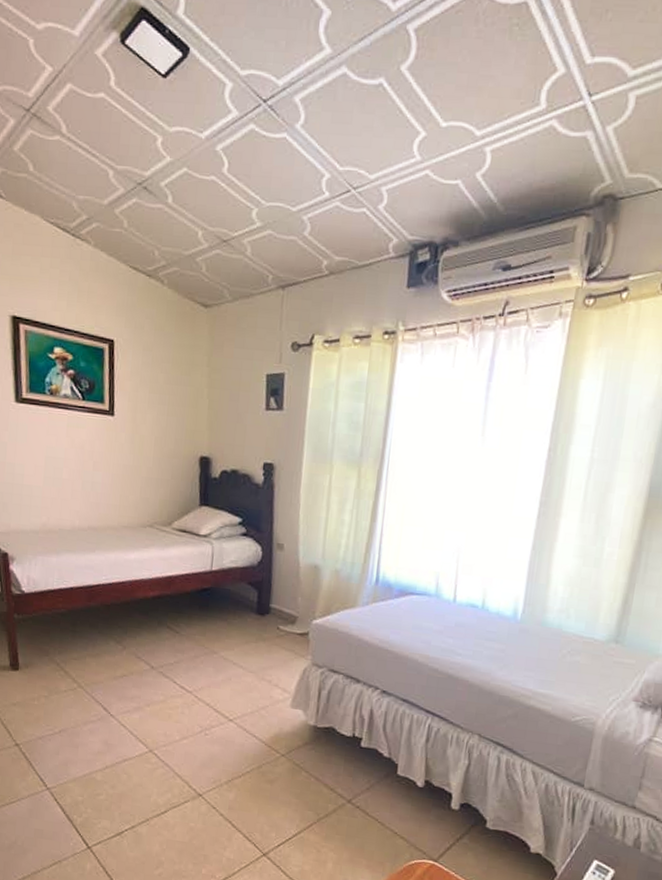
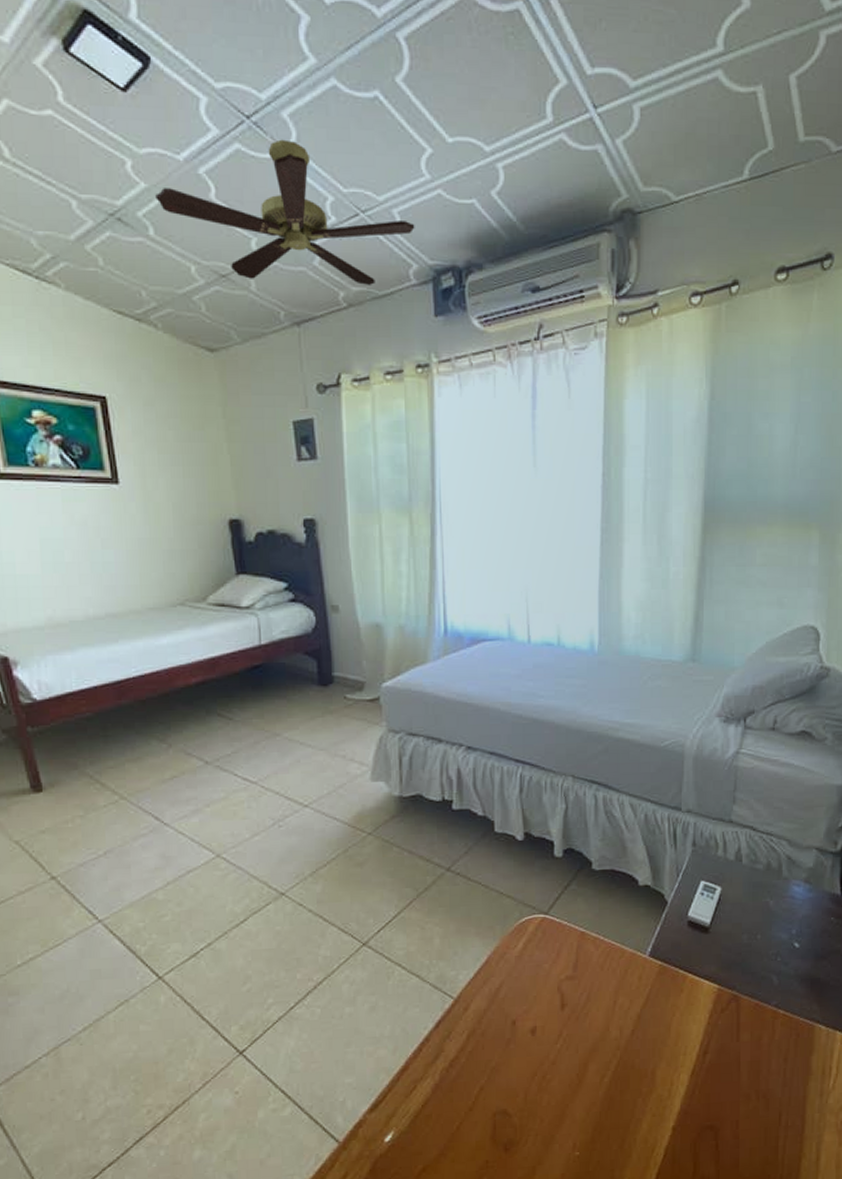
ceiling fan: none [177,121,400,257] -> present [155,139,415,286]

